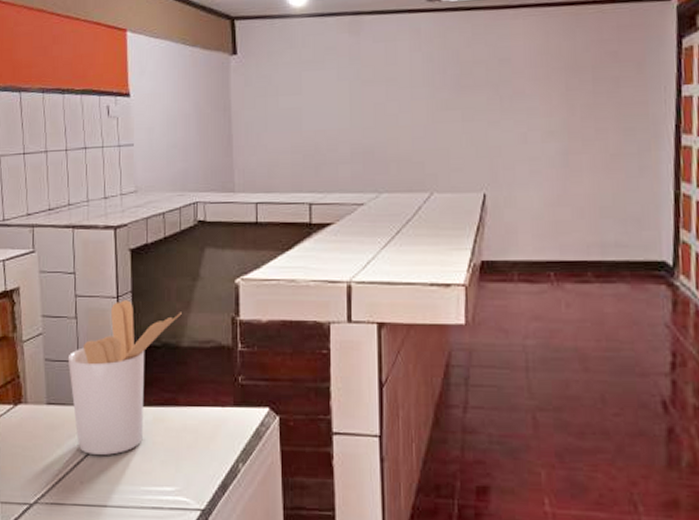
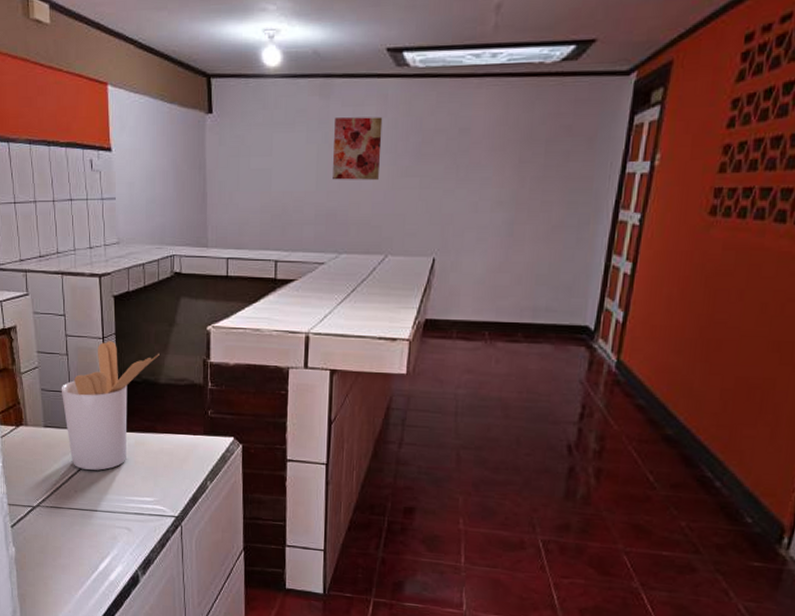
wall art: none [367,51,418,117] -> present [333,116,383,180]

